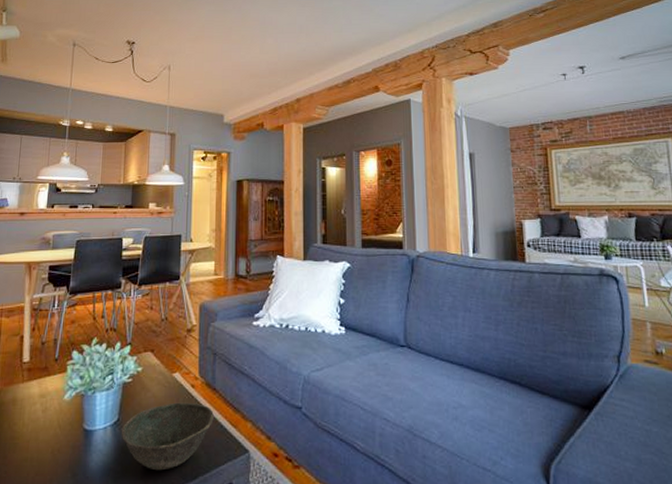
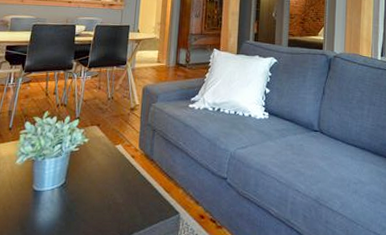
bowl: present [122,402,214,471] -> none [67,170,150,227]

